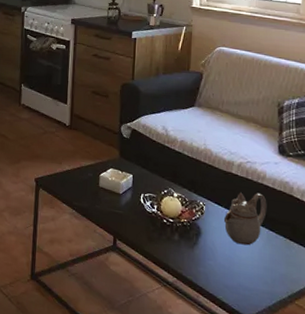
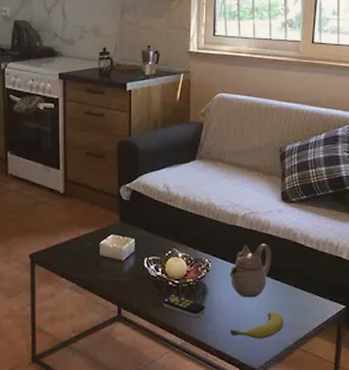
remote control: none [156,232,199,258] -> present [162,295,205,318]
fruit: none [223,261,279,288] -> present [230,312,284,339]

